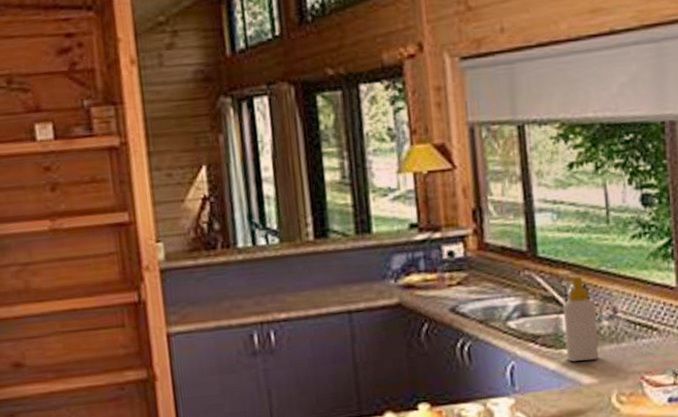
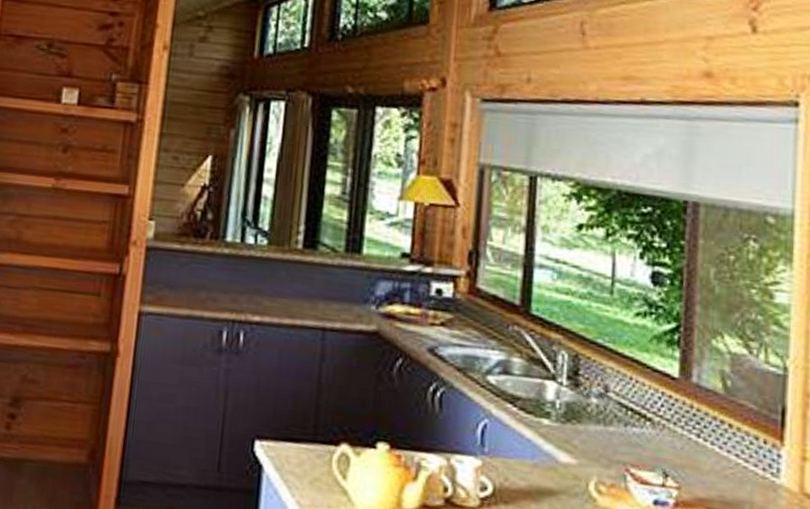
soap bottle: present [562,275,599,362] -> none [546,341,586,438]

